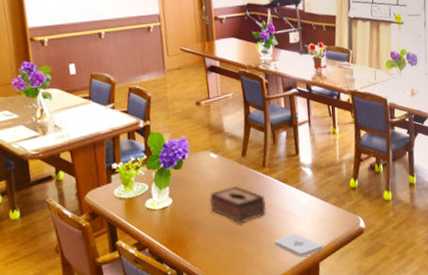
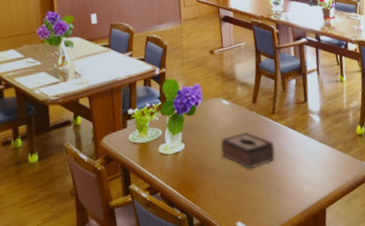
notepad: present [275,233,323,257] -> none [283,179,330,203]

